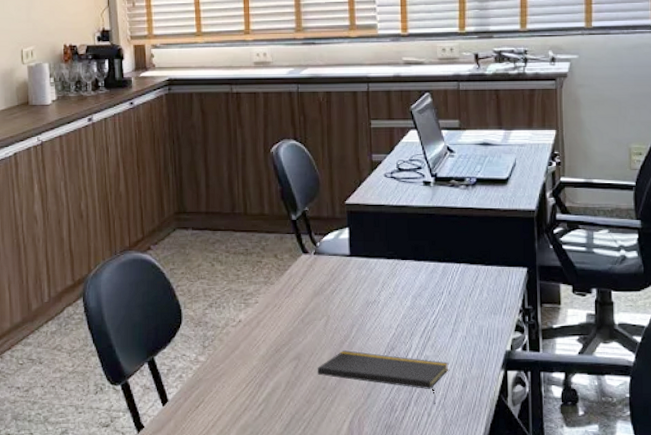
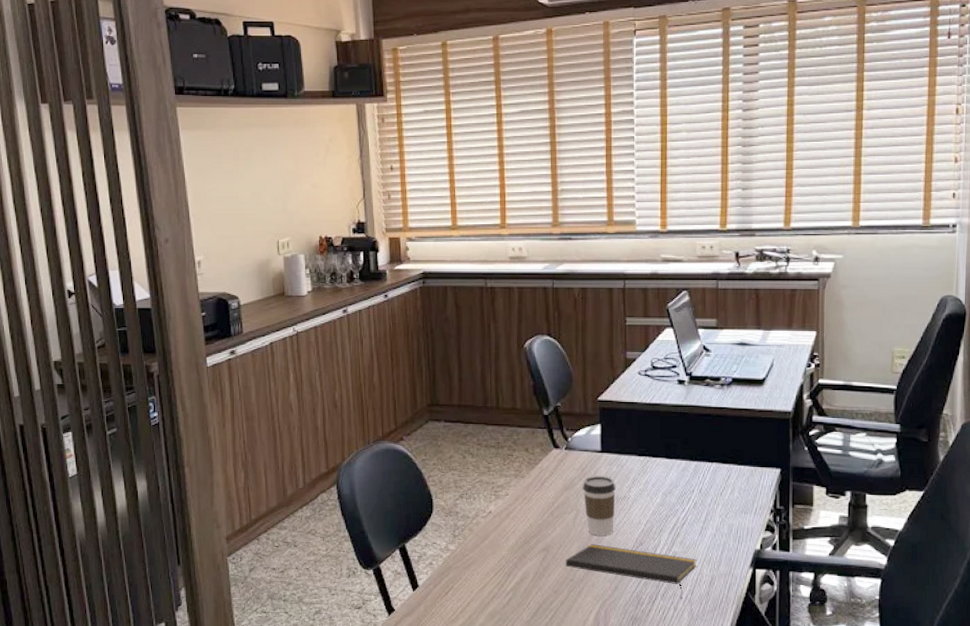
coffee cup: none [333,280,366,342] -> present [583,476,616,536]

